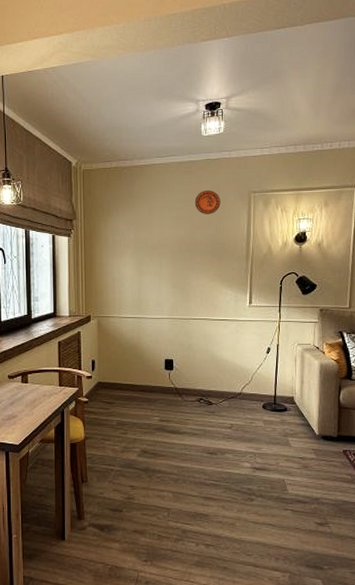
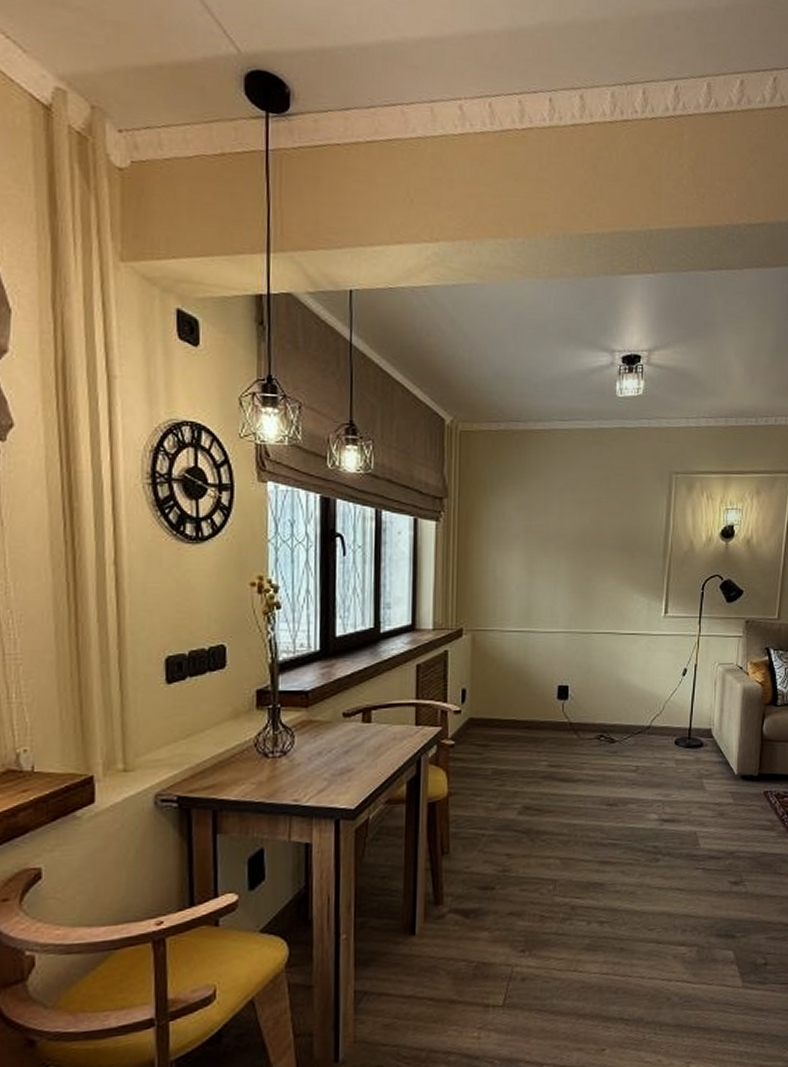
decorative plate: present [194,190,221,214] -> none [603,468,636,499]

